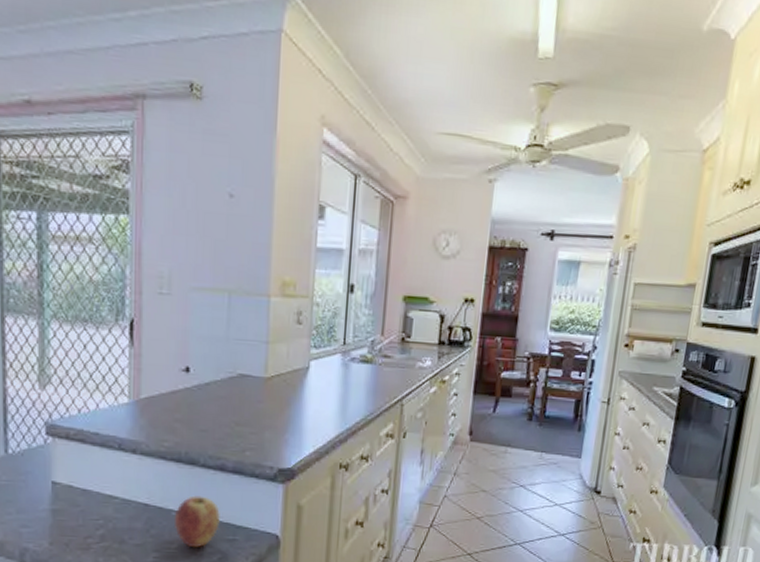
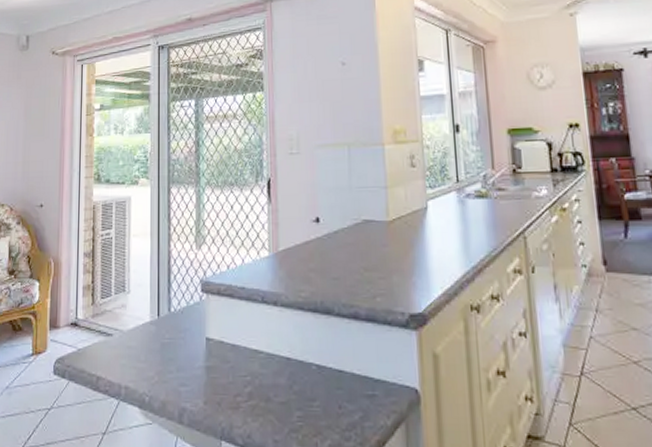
apple: present [175,495,220,547] -> none [315,347,358,404]

